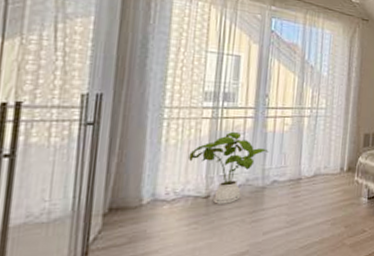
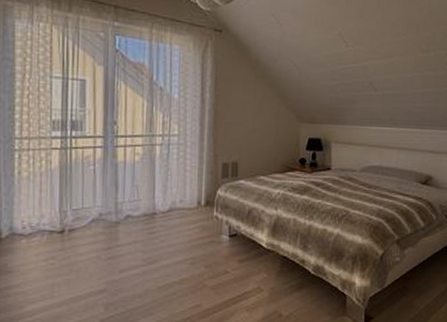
house plant: present [188,132,269,204] -> none [41,163,121,239]

